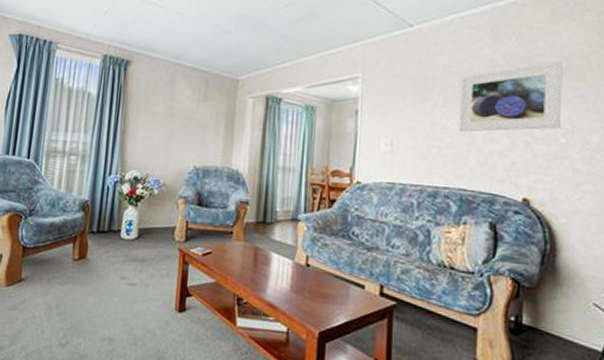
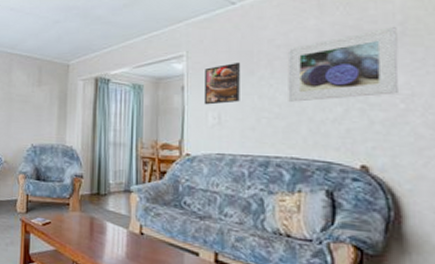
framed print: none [377,87,416,131] -> present [203,62,241,105]

